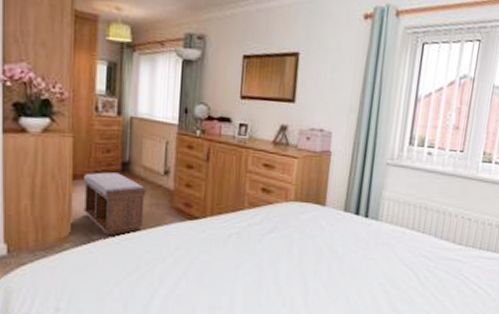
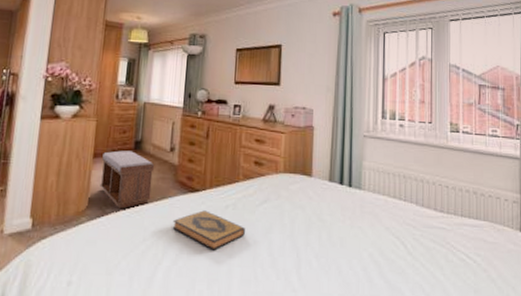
hardback book: none [169,239,250,279] -> present [172,210,245,251]

